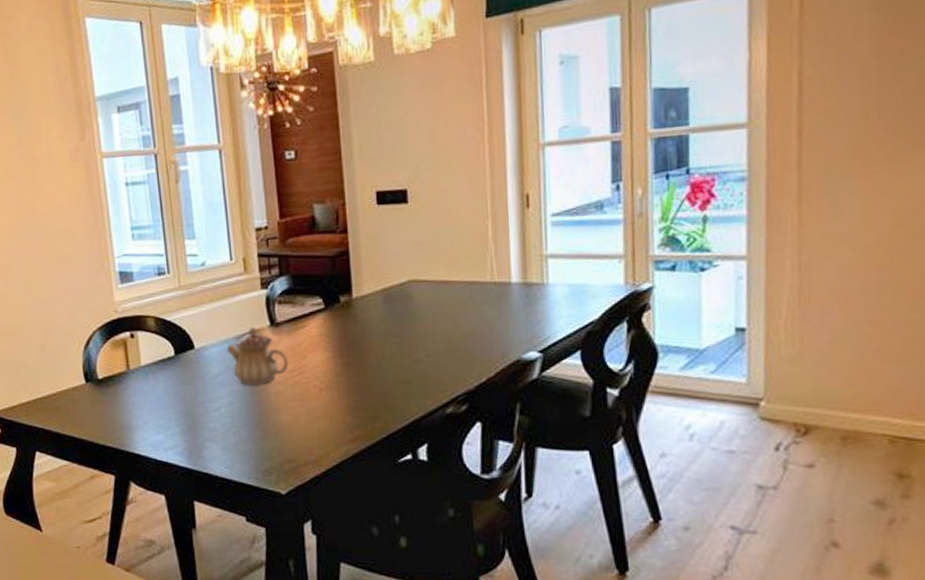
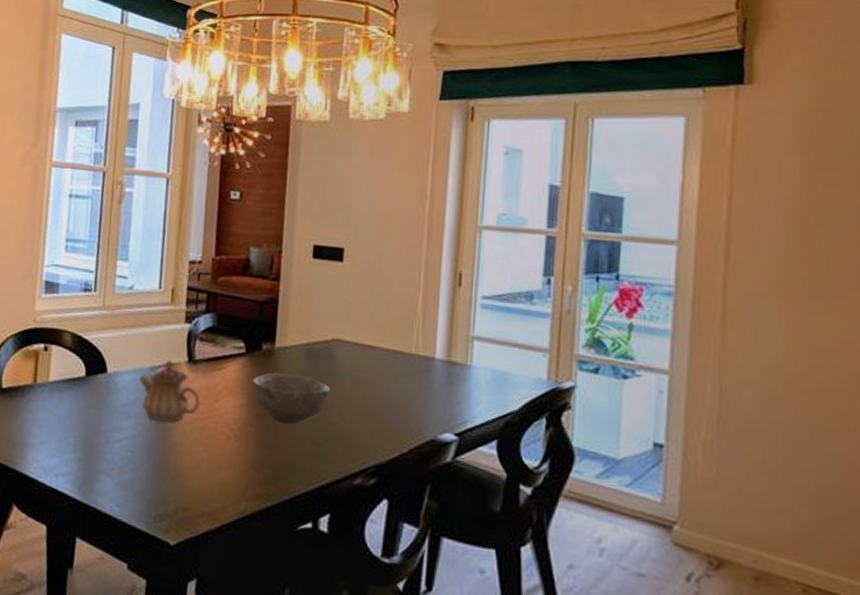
bowl: none [335,320,413,368] -> present [252,372,331,424]

